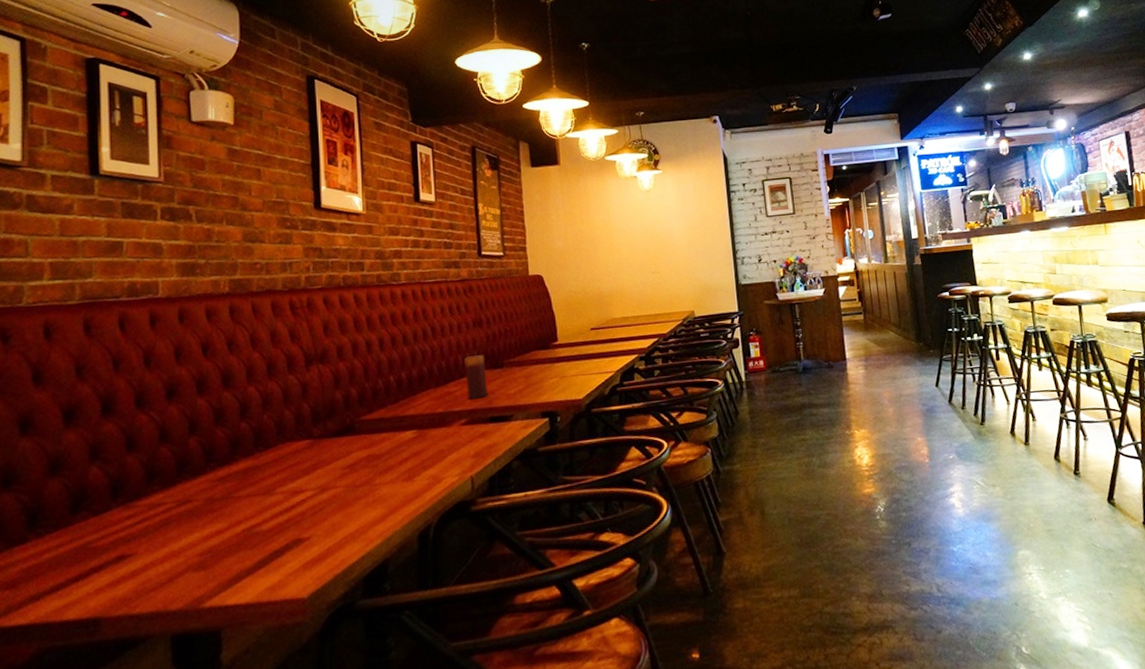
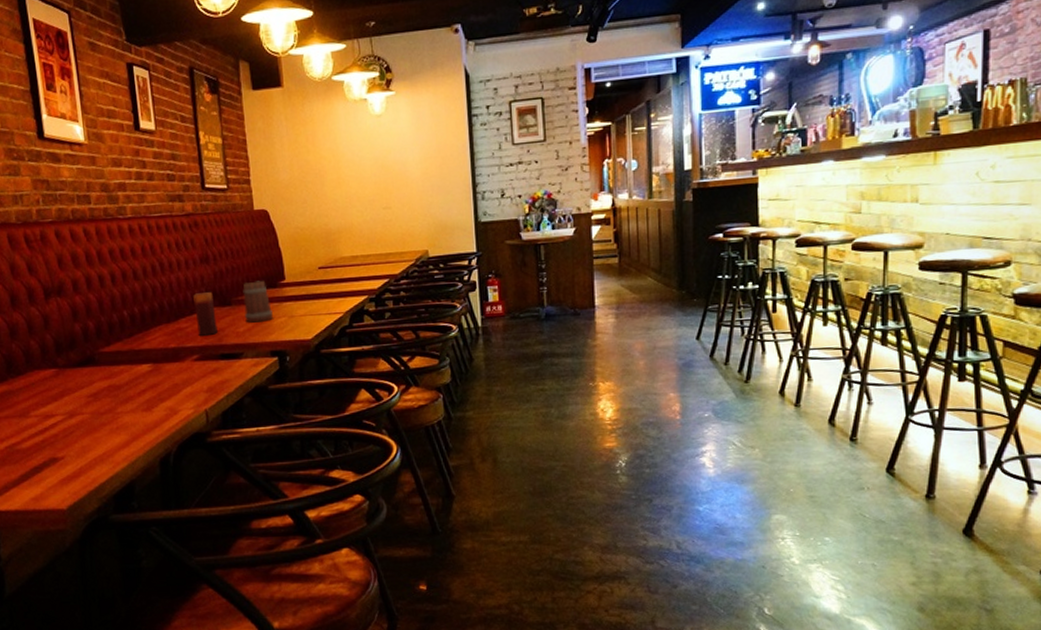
beer mug: none [515,342,545,385] -> present [243,280,273,323]

